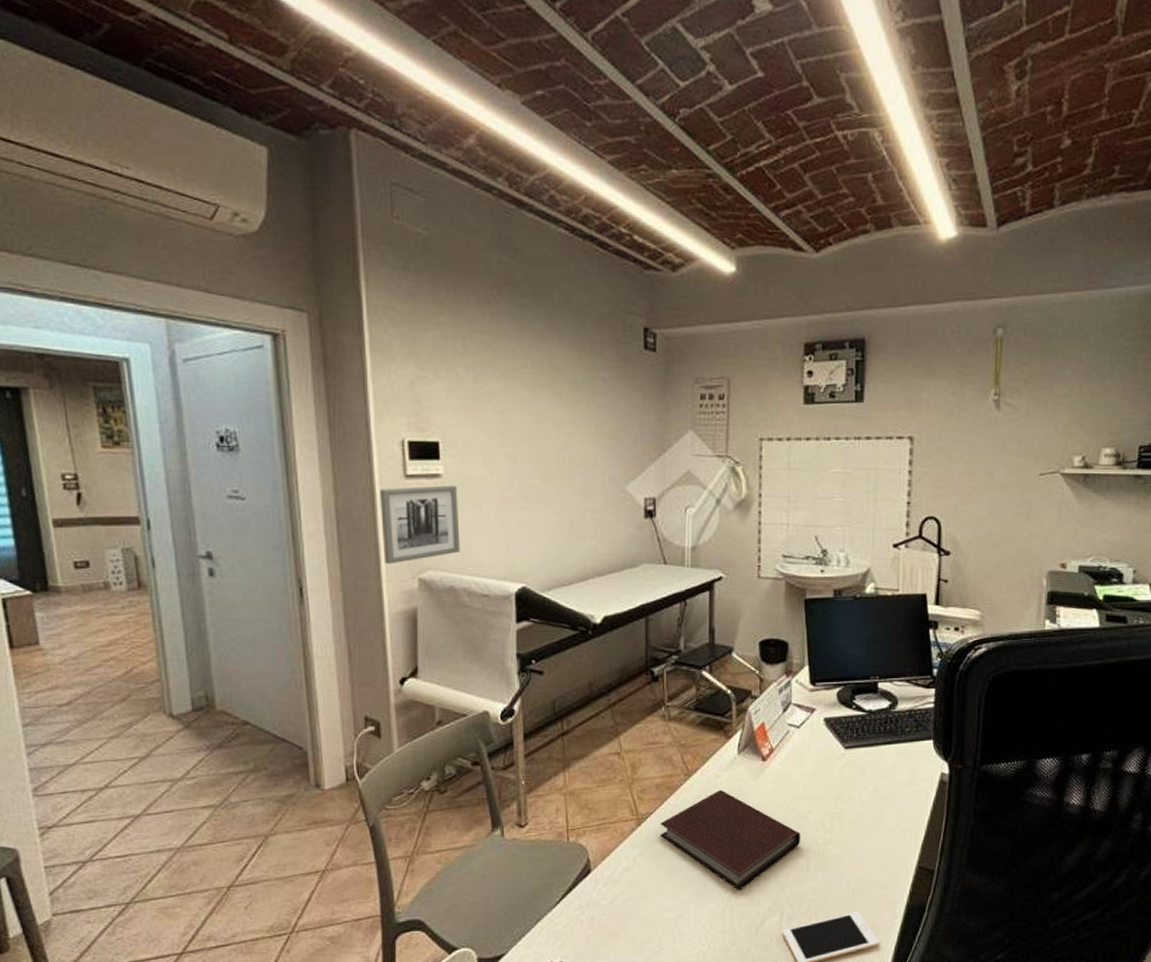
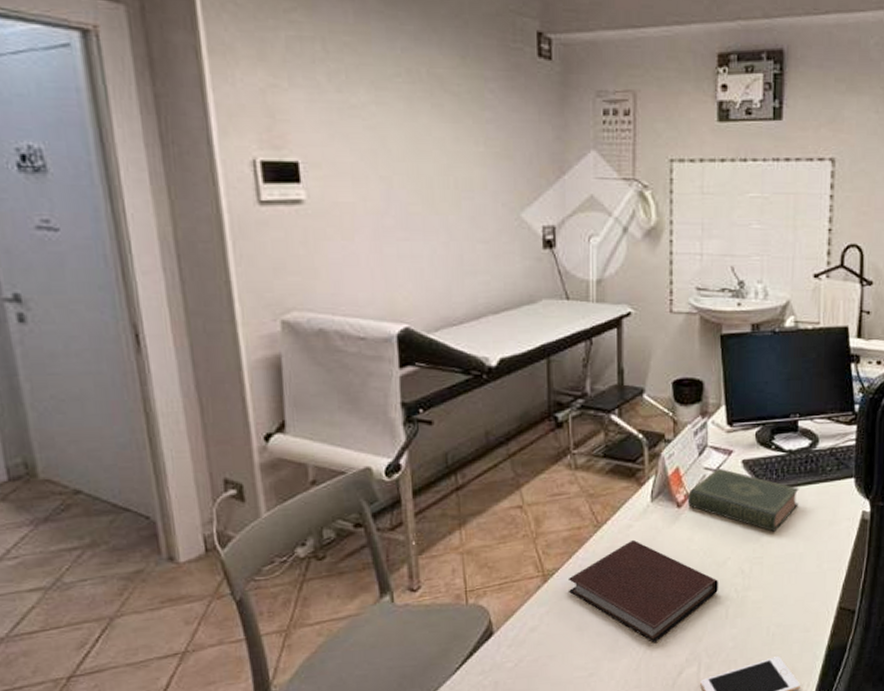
wall art: present [380,485,460,564] -> none [229,213,330,305]
book: none [771,725,879,789] -> present [687,468,799,532]

